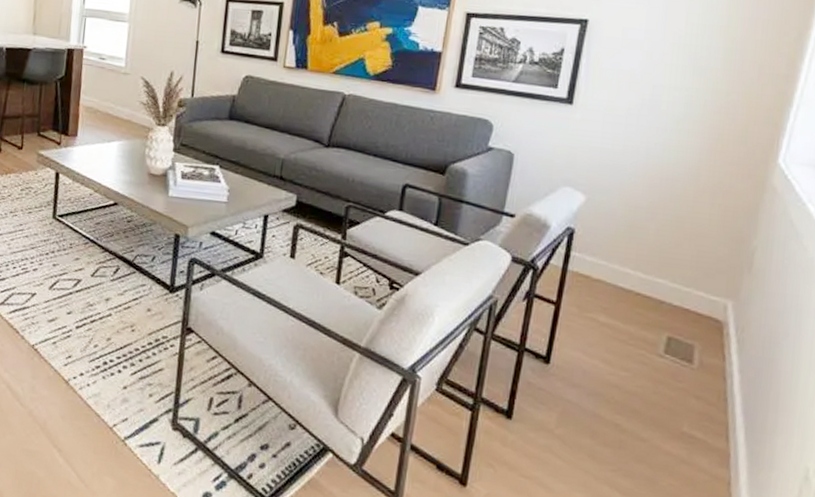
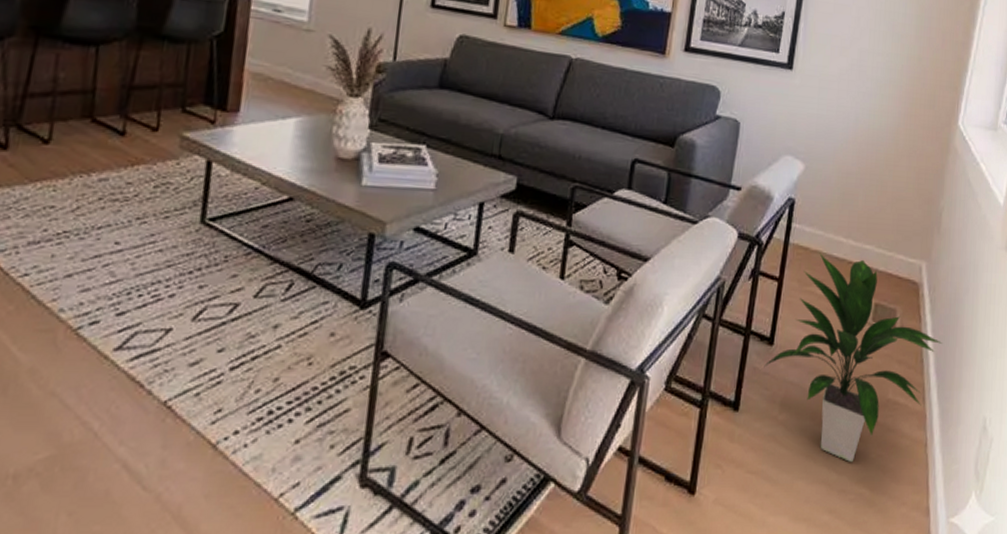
indoor plant: none [539,281,753,486] -> present [764,252,943,462]

